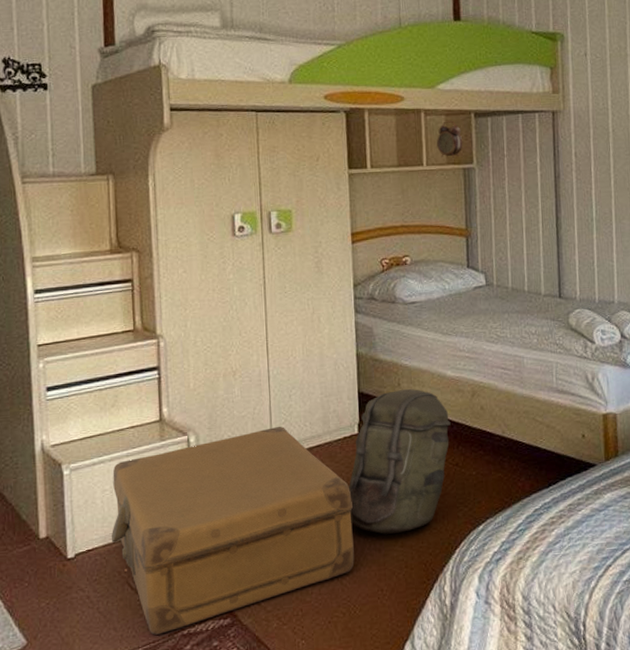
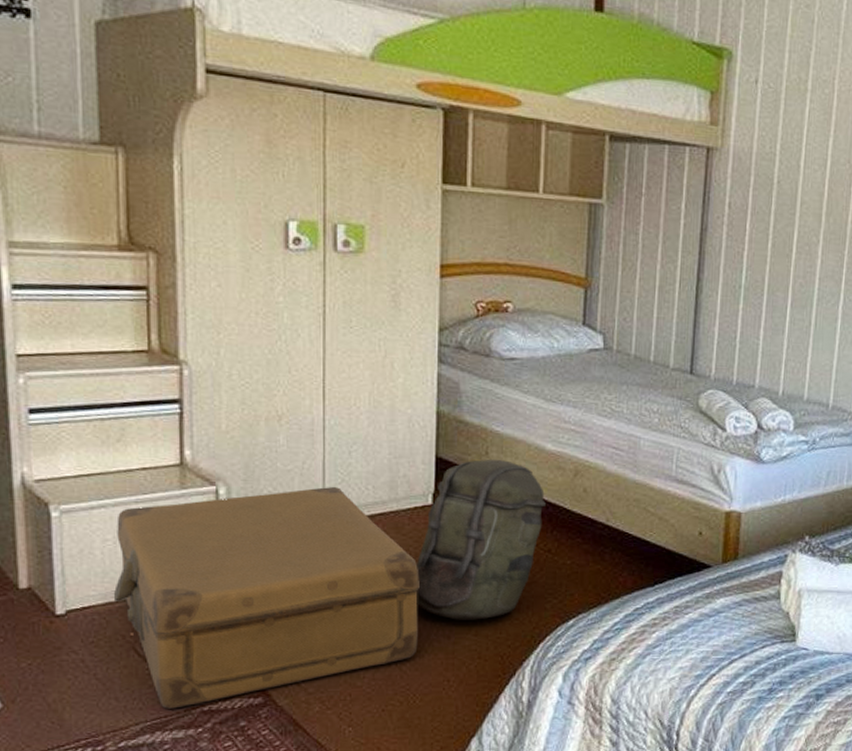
alarm clock: present [436,120,463,158] -> none [558,140,592,188]

